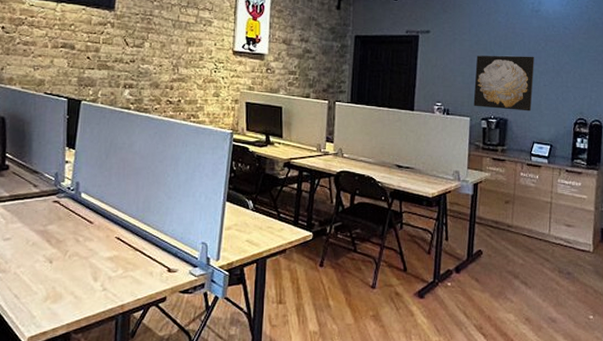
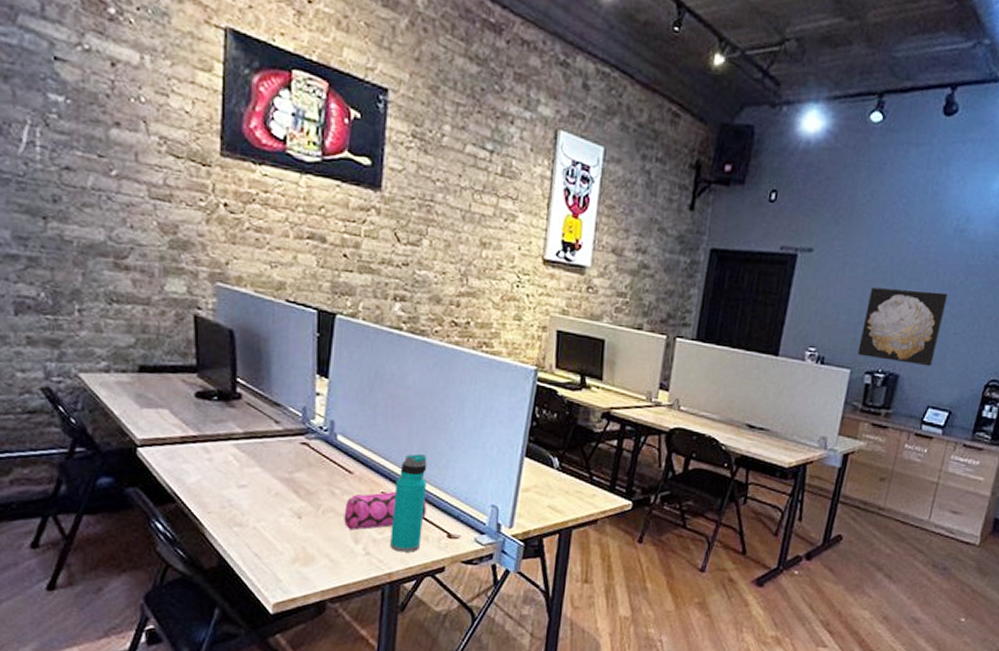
pencil case: none [86,236,151,270] -> present [344,491,427,530]
water bottle: none [122,204,151,286] -> present [390,453,427,553]

